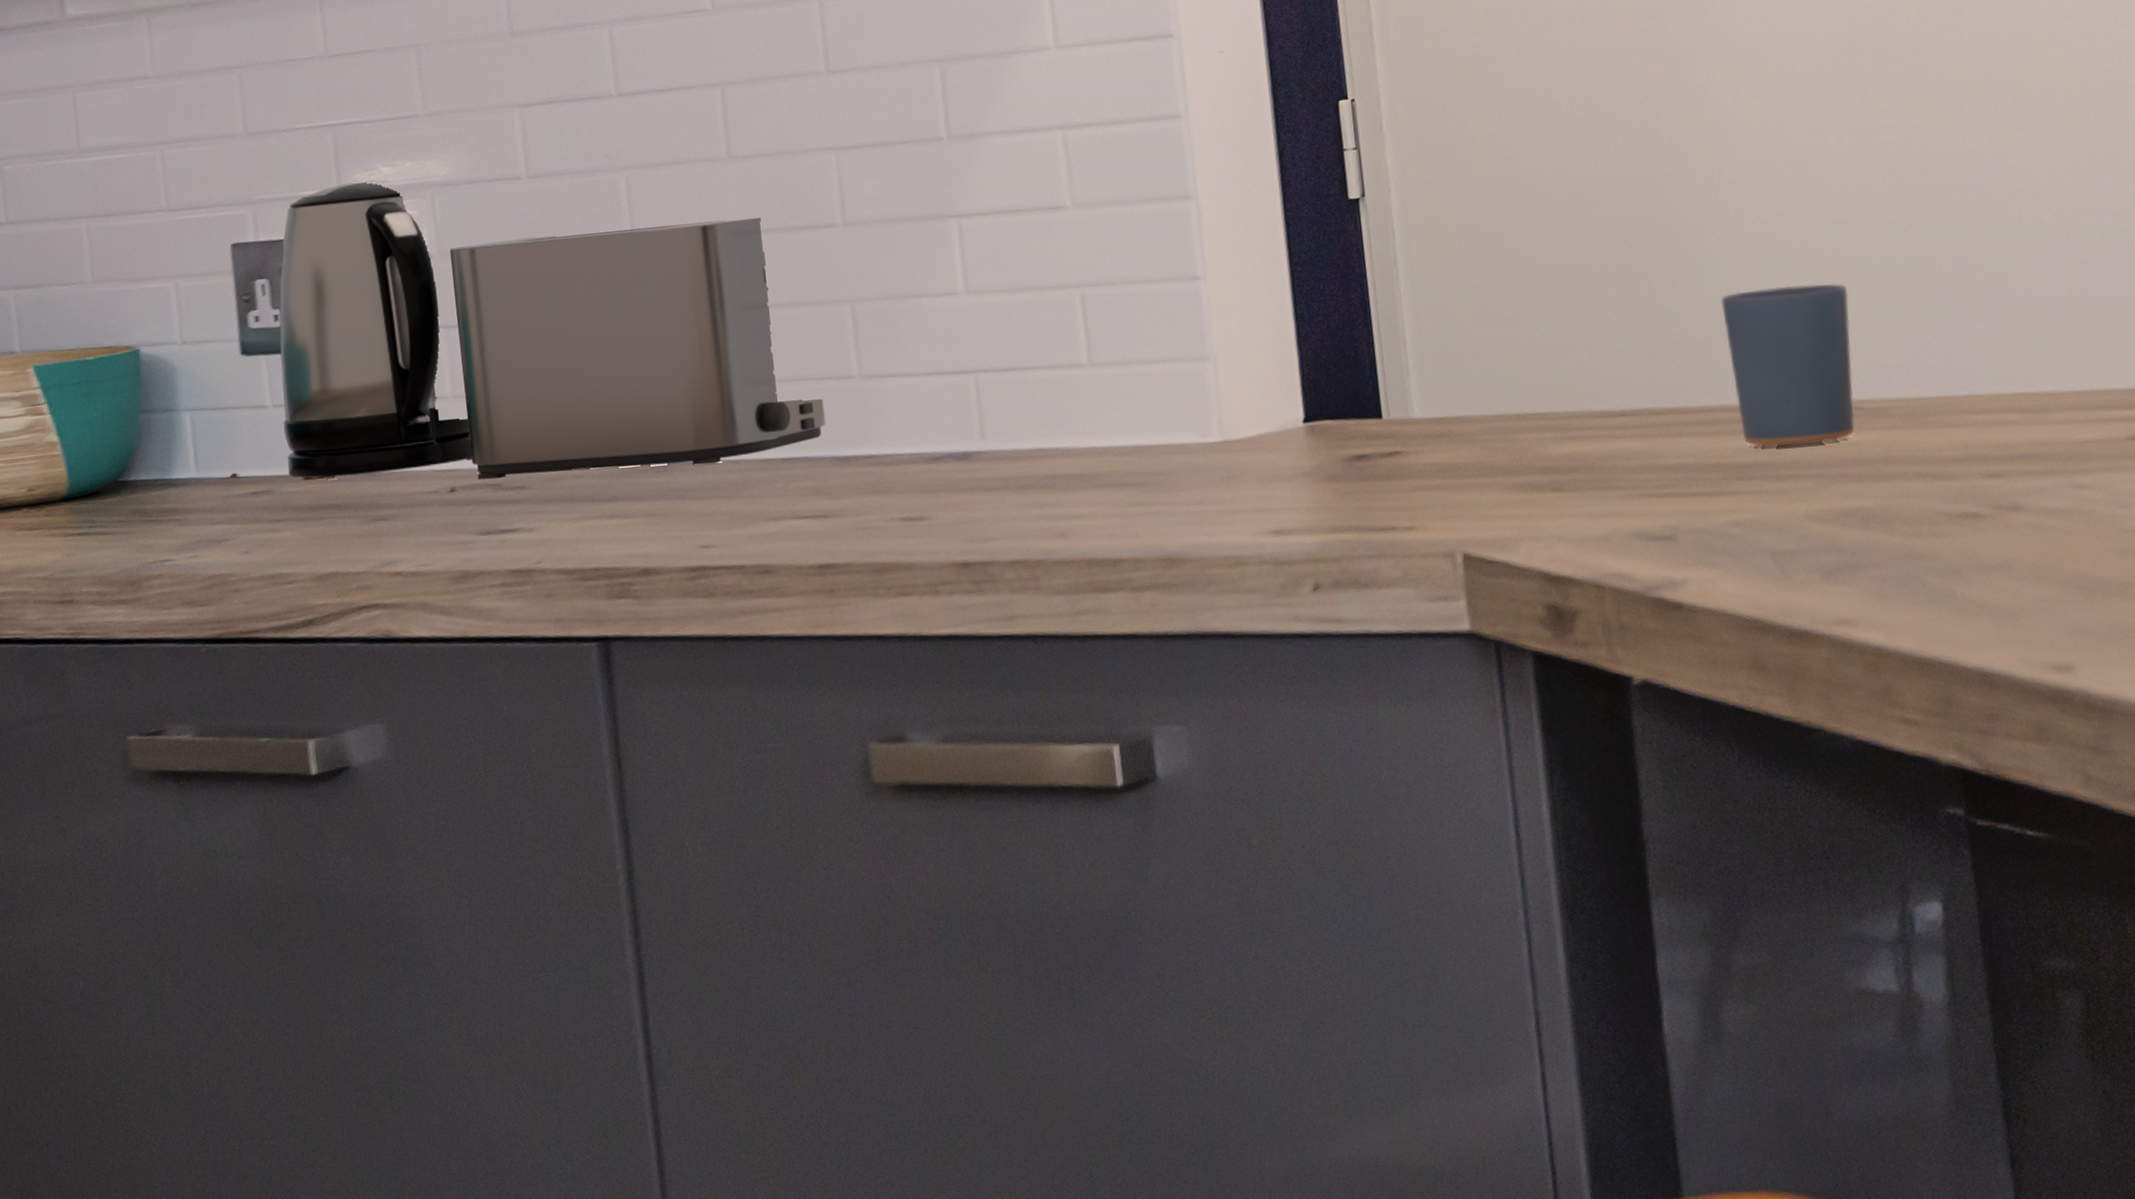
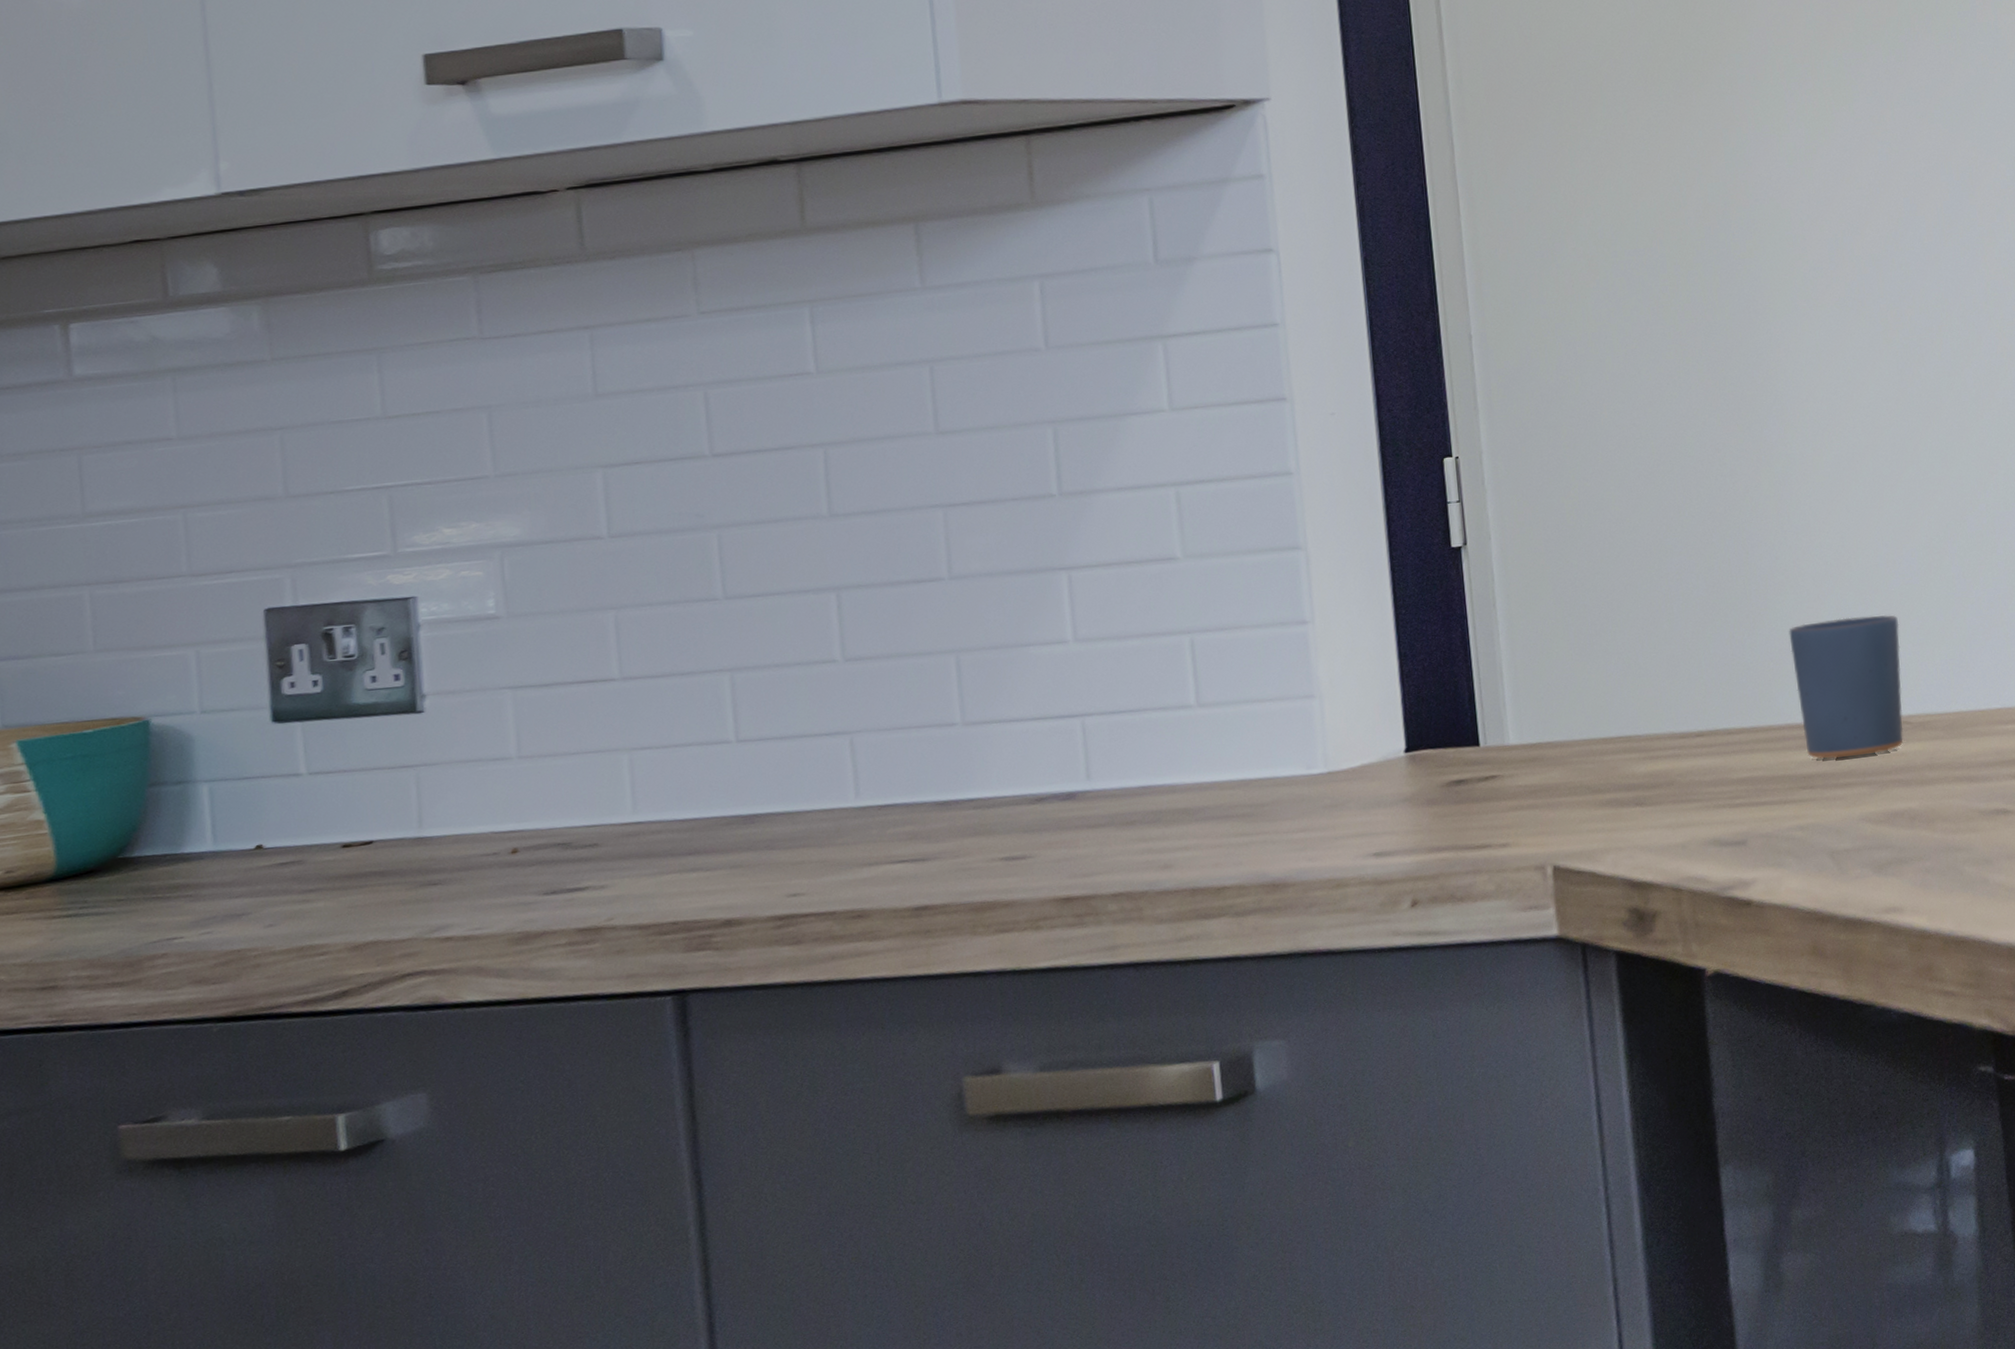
kettle: present [279,180,472,480] -> none [318,542,538,847]
toaster: present [450,218,826,480] -> none [520,573,926,840]

